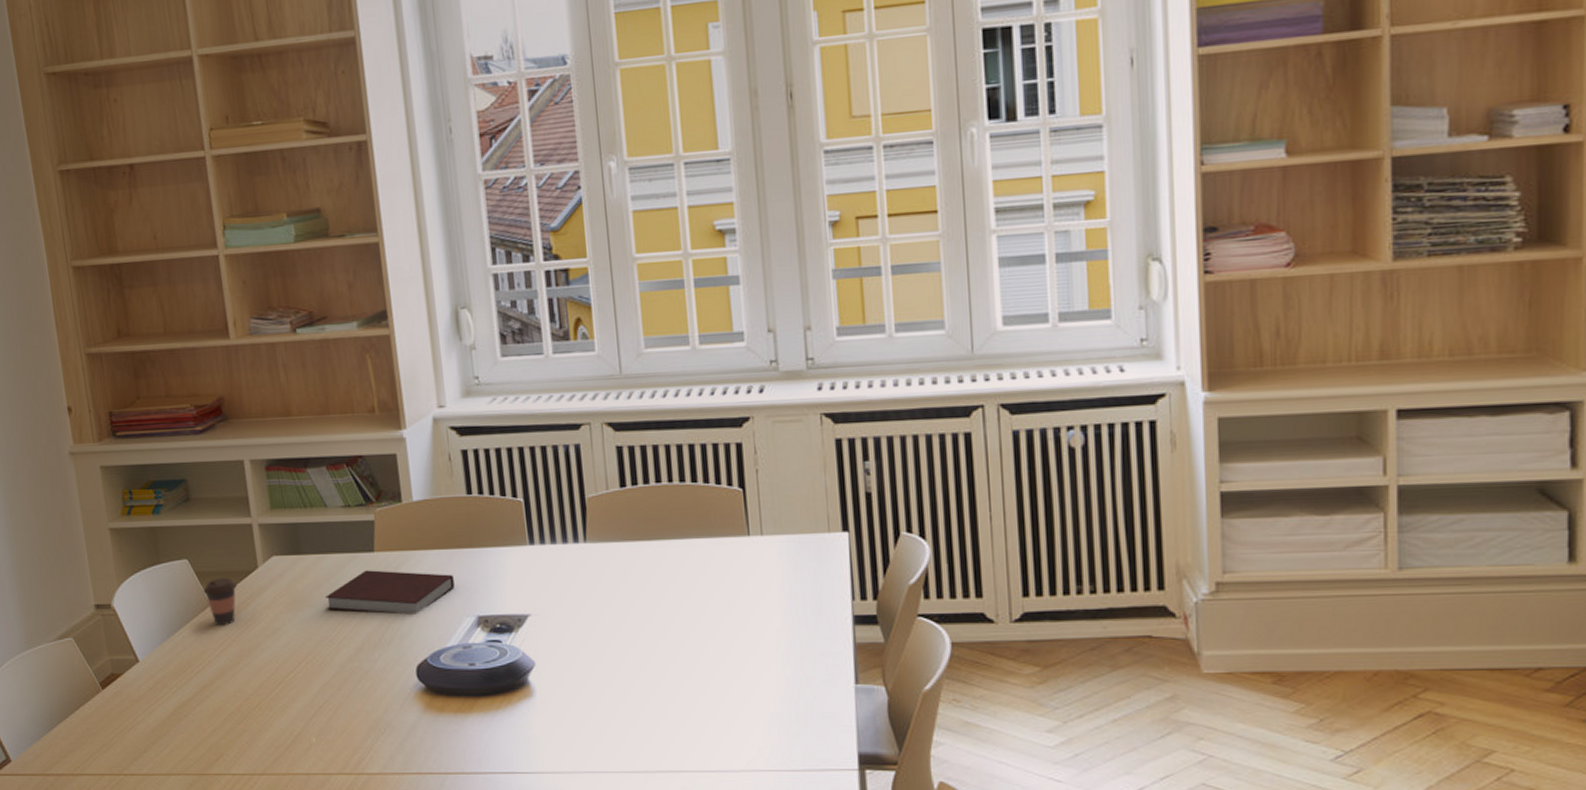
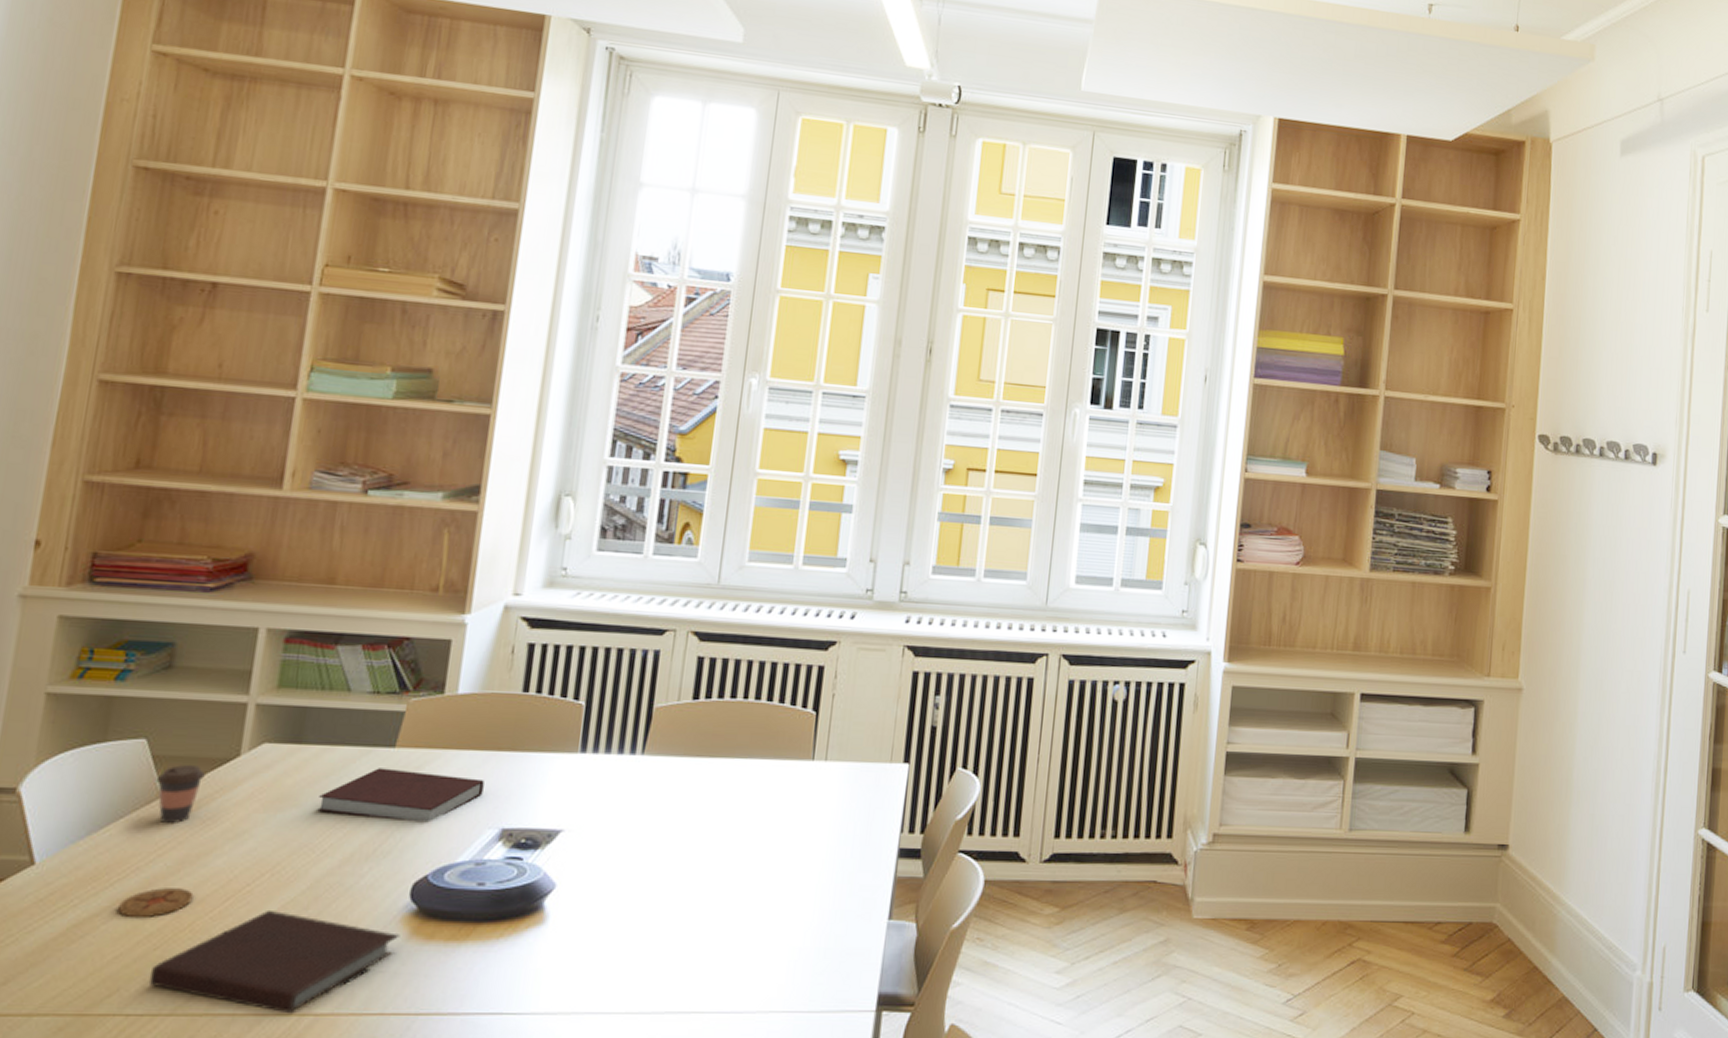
coaster: none [204,676,255,701] -> present [118,888,194,919]
notebook: none [240,691,418,774] -> present [148,909,401,1014]

